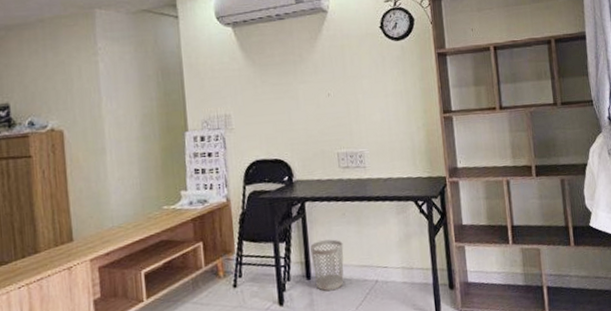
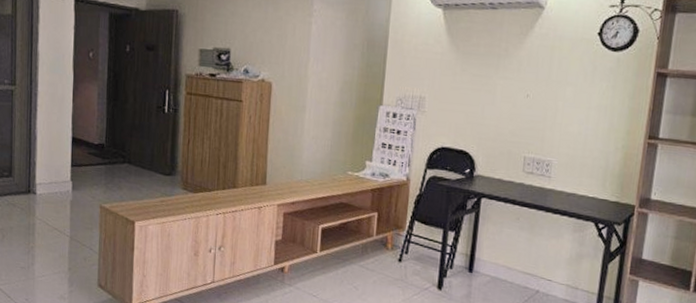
wastebasket: present [310,239,344,291] -> none [476,238,512,289]

